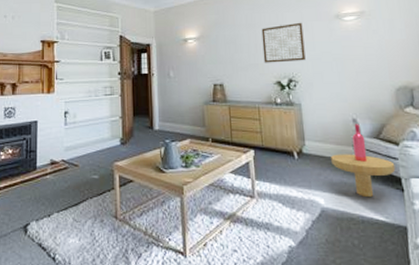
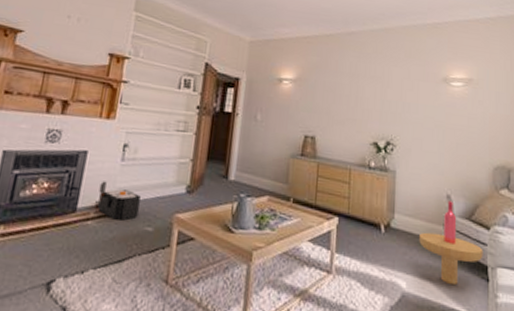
speaker: none [51,143,85,172] -> present [97,181,141,221]
wall art: present [261,22,306,63] -> none [362,79,409,123]

